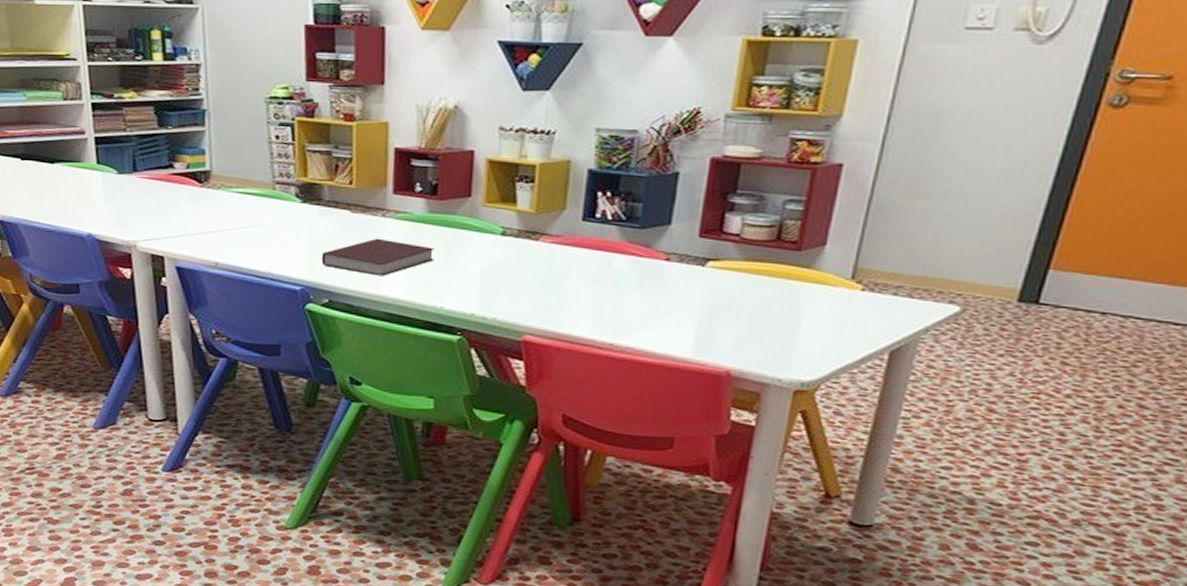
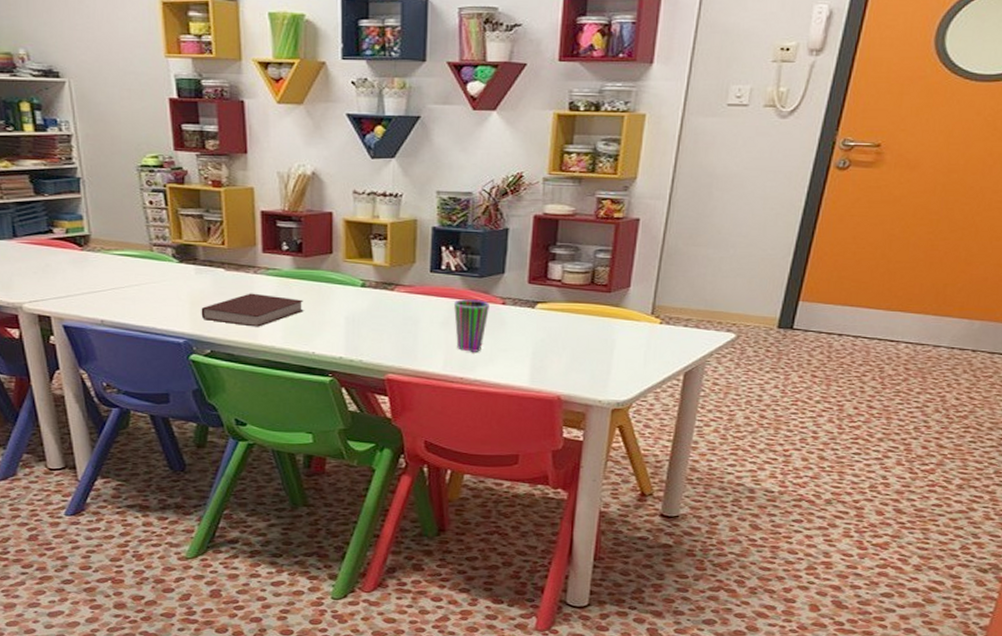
cup: none [607,253,650,315] -> present [454,299,489,352]

